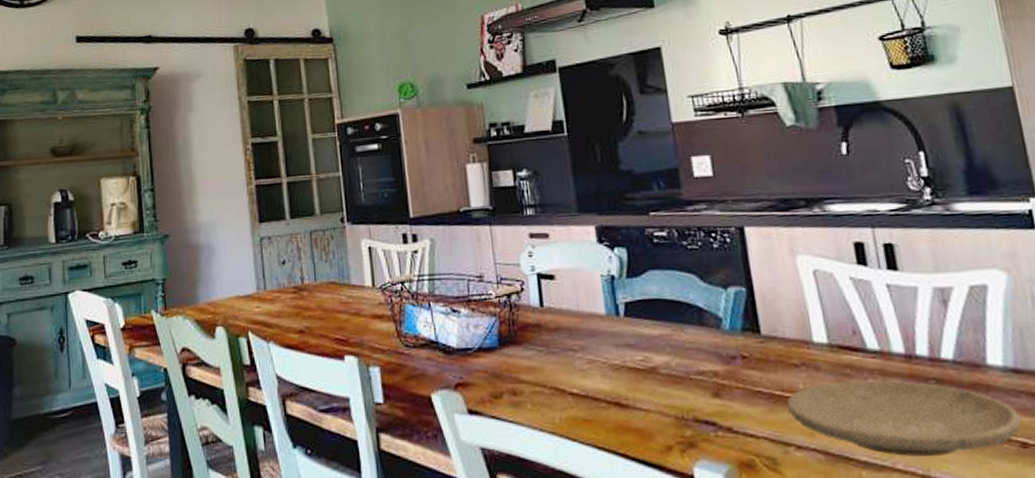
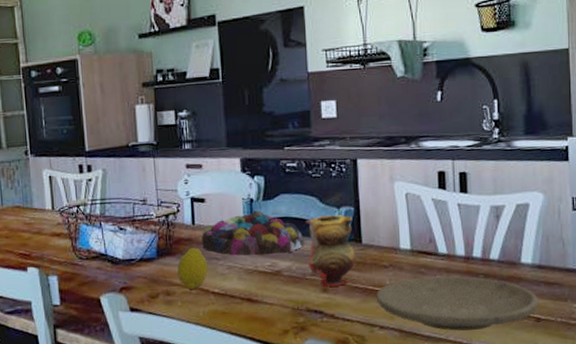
fruit: none [524,335,564,388] -> present [177,247,209,289]
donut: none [553,290,684,348] -> present [202,210,304,256]
teapot: none [682,297,755,390] -> present [304,215,356,287]

